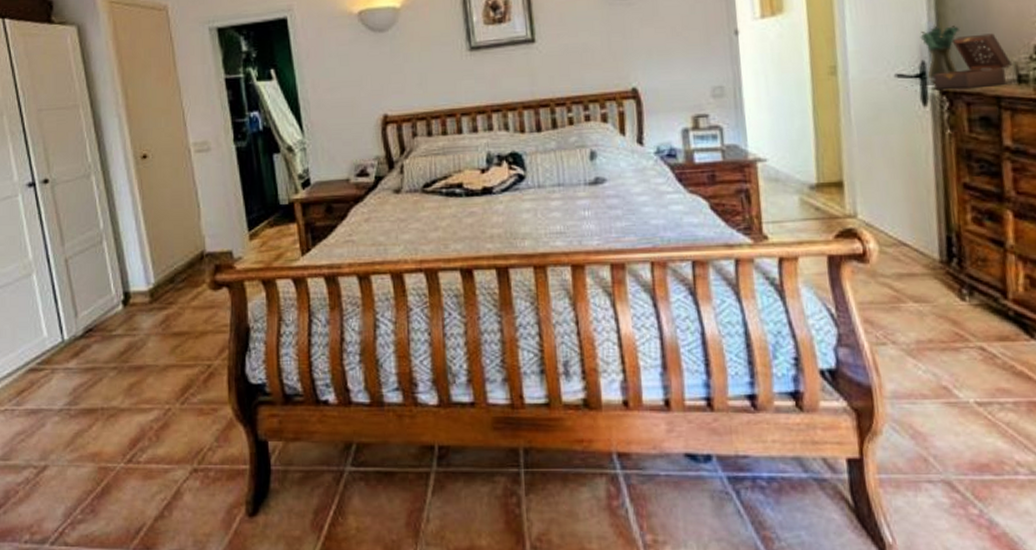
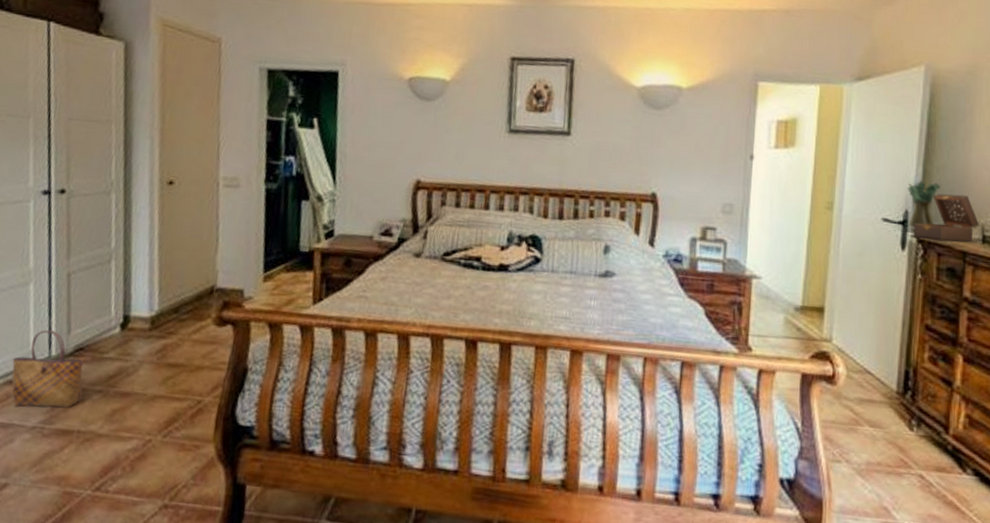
tote bag: none [30,315,100,393] -> present [12,329,83,408]

